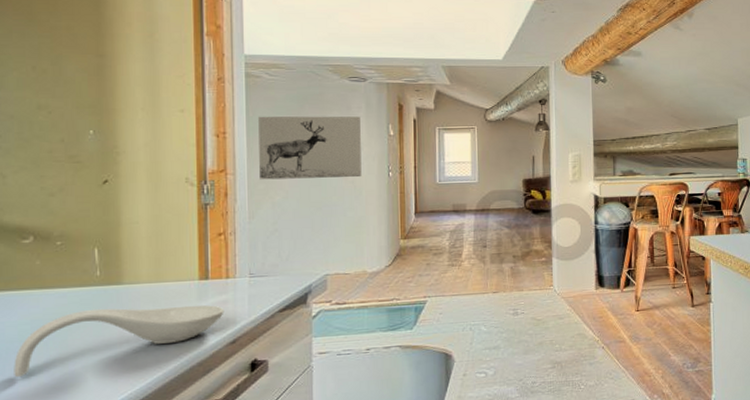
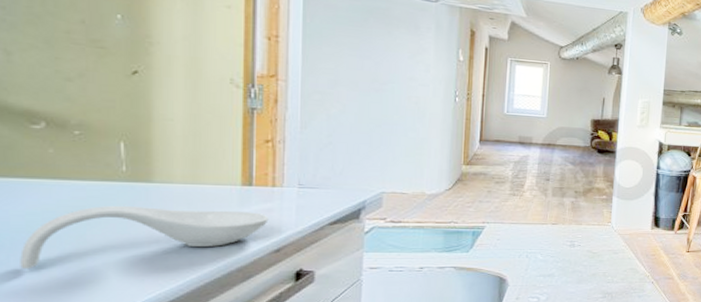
wall art: present [258,116,362,180] -> none [315,23,429,99]

